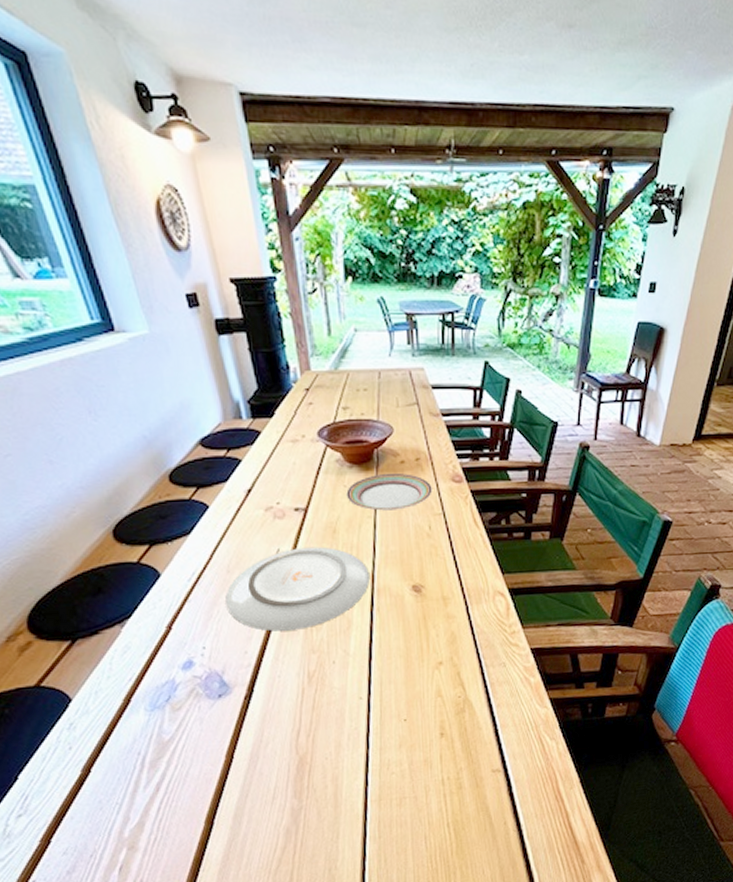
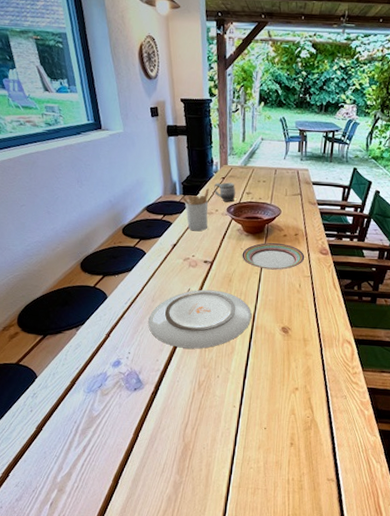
utensil holder: none [248,405,293,468] -> present [180,187,210,232]
mug: none [295,395,328,423] -> present [214,182,236,202]

